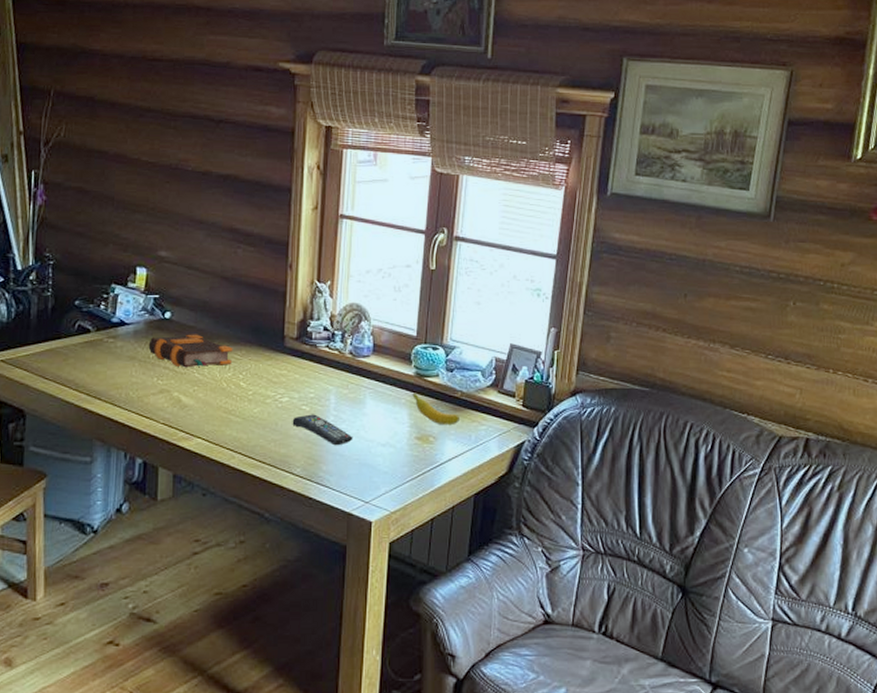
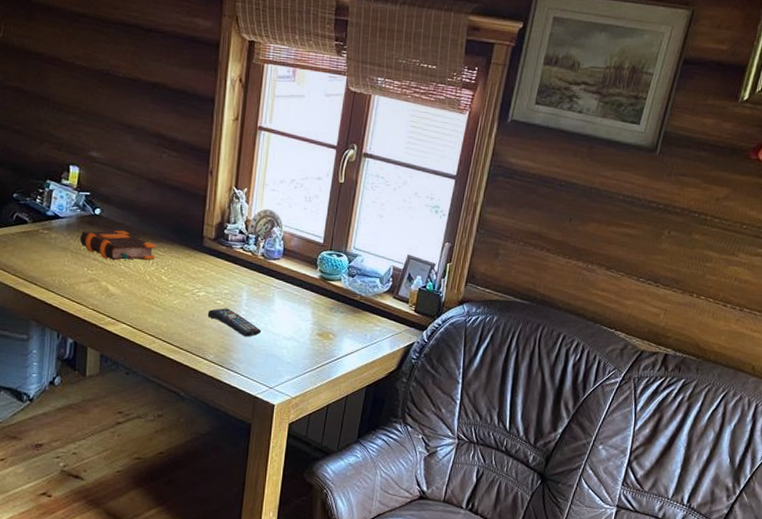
banana: present [412,393,459,426] -> none [316,294,357,325]

